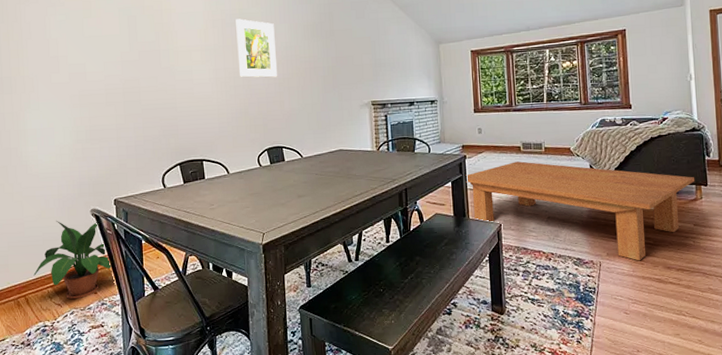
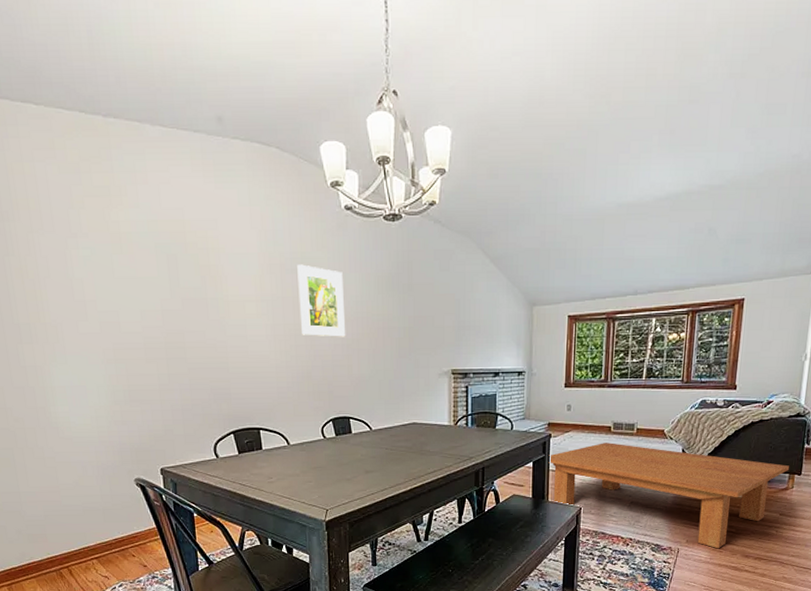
potted plant: present [33,220,112,300] -> none [75,489,161,572]

